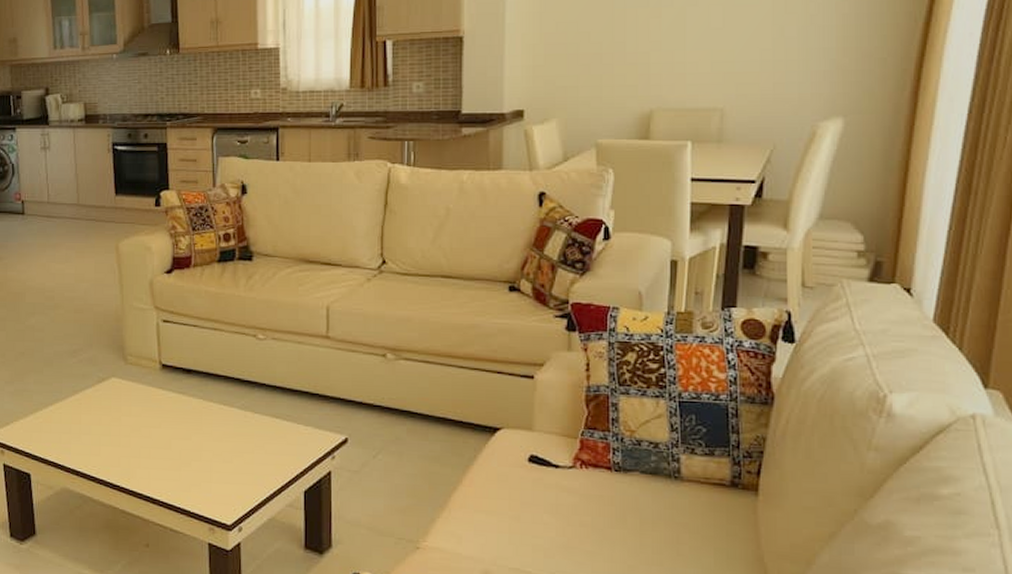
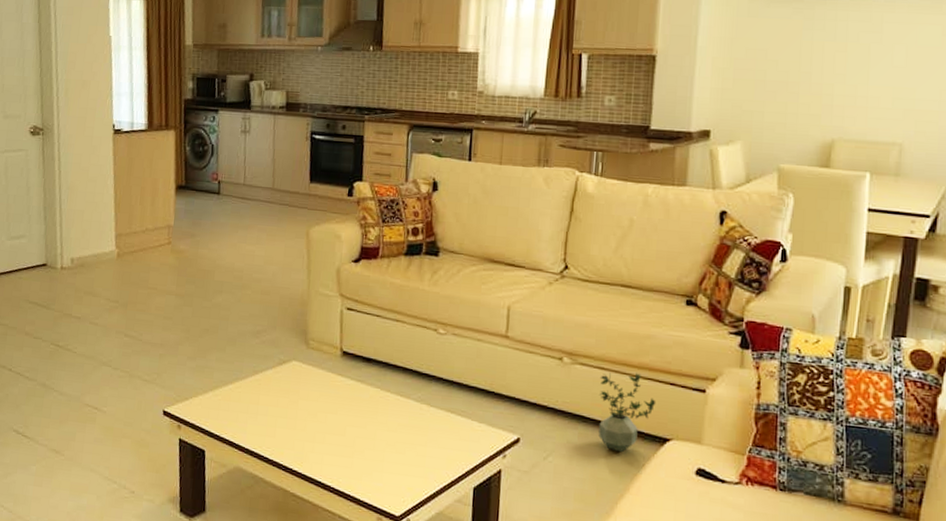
potted plant: none [425,364,484,445] -> present [598,373,656,453]

